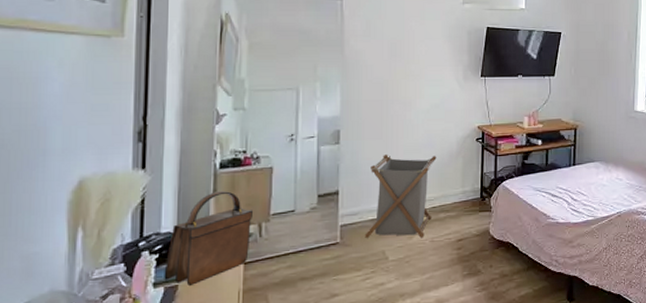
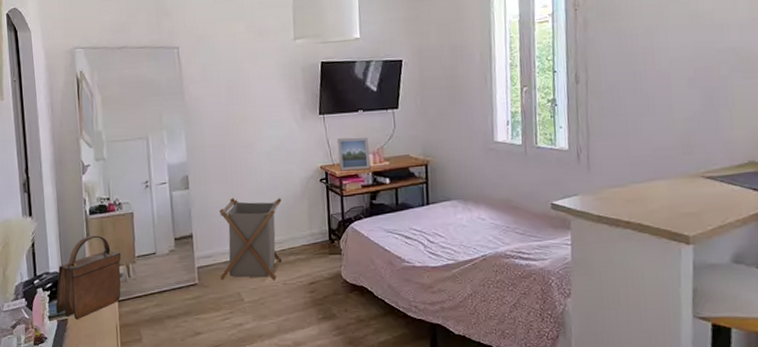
picture frame: none [495,100,526,132] -> present [336,136,371,172]

